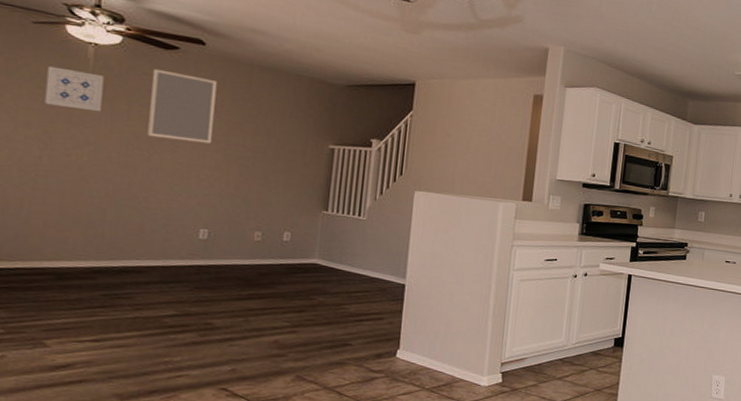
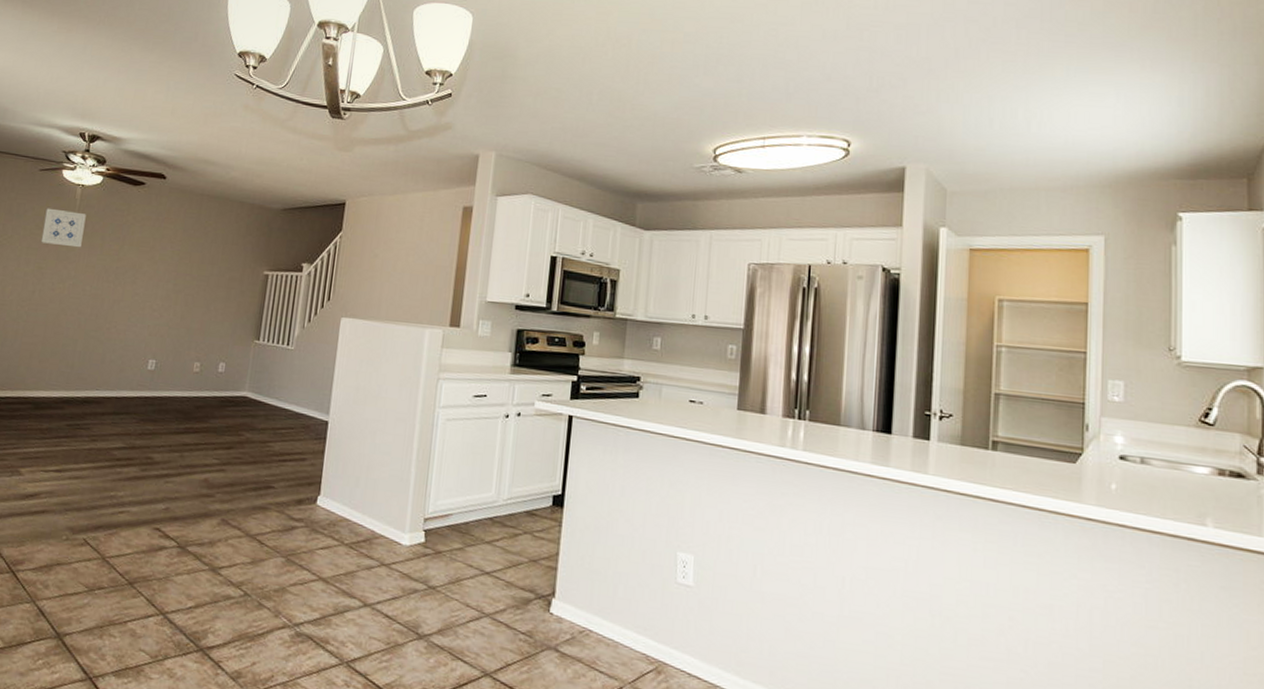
home mirror: present [147,68,217,144] -> none [114,204,173,274]

